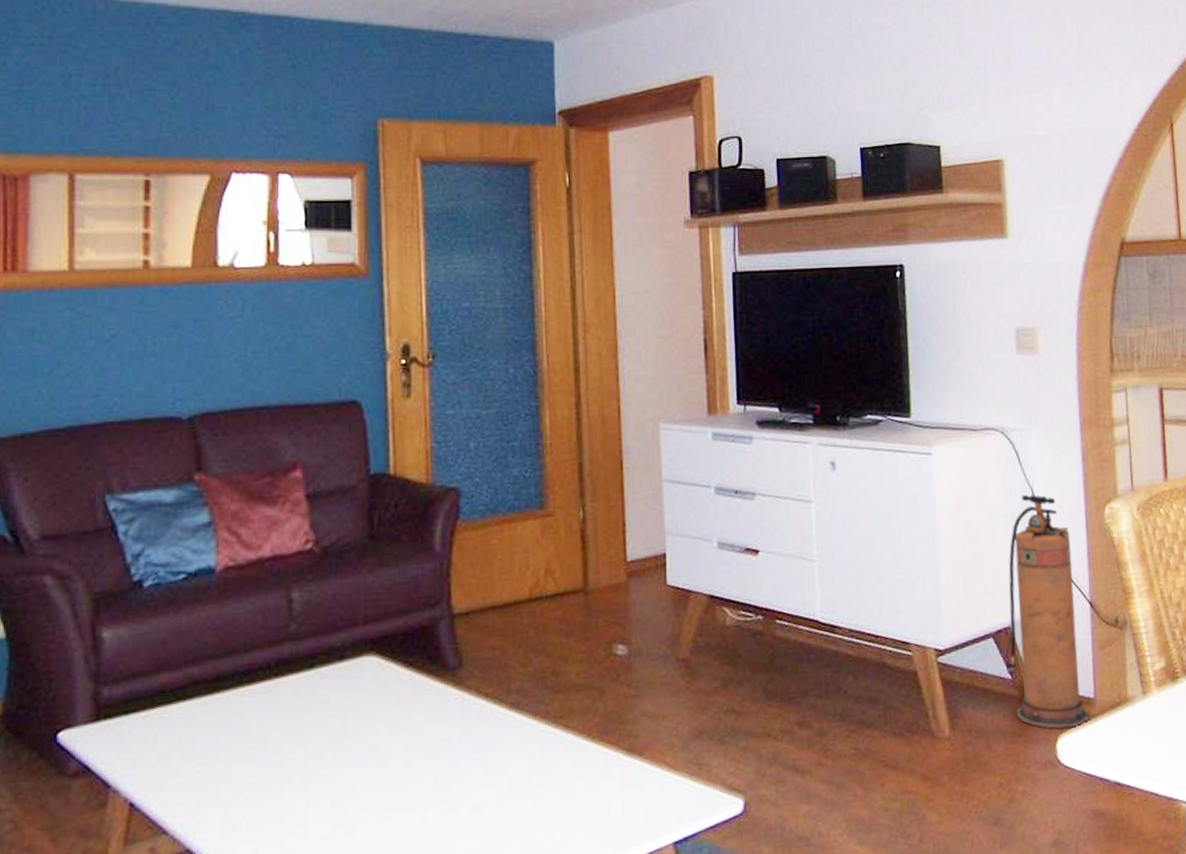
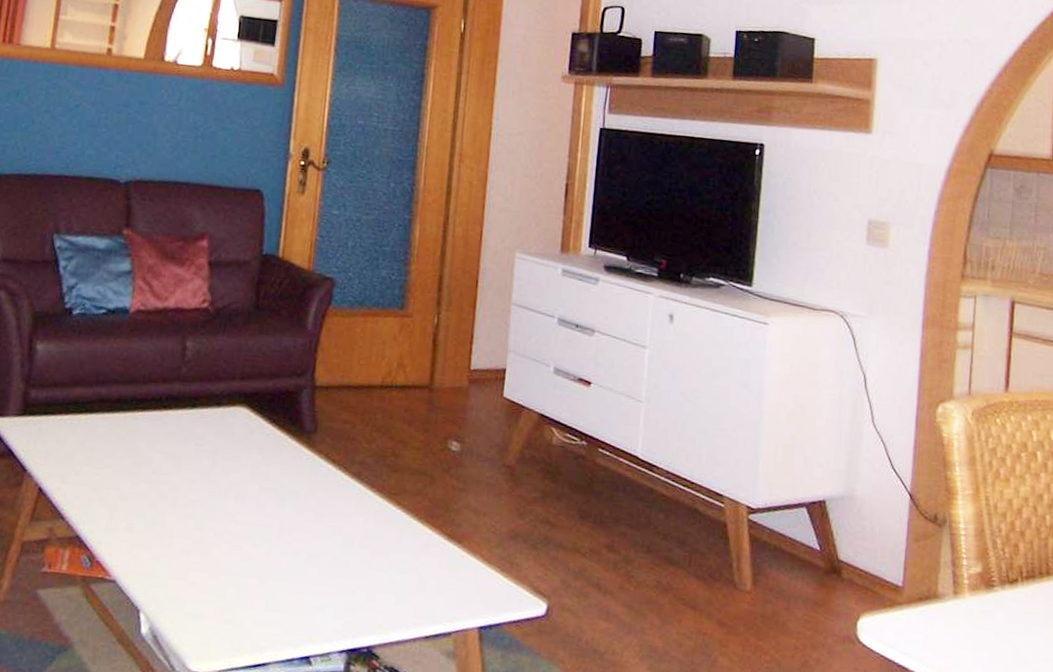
fire extinguisher: present [1005,494,1090,729] -> none [816,378,898,611]

